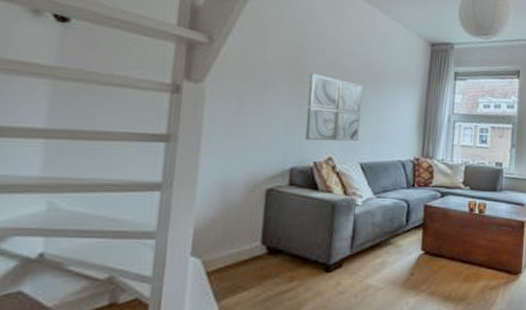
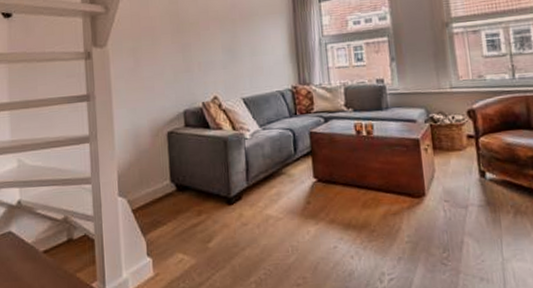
wall art: present [305,73,363,142] -> none [187,21,238,84]

